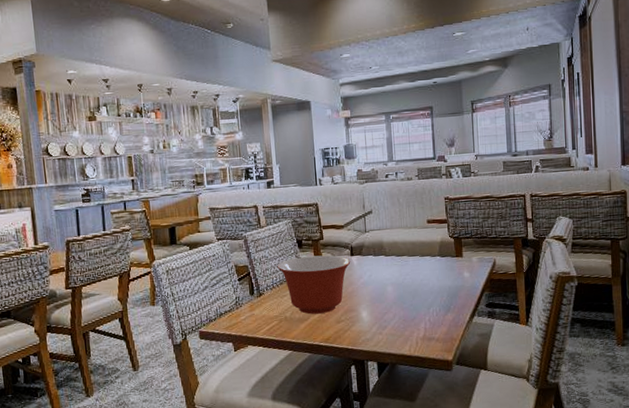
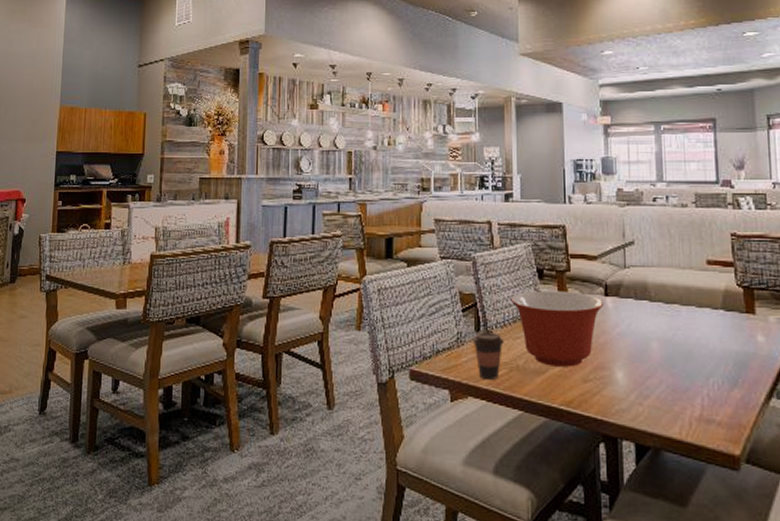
coffee cup: none [249,294,274,332] -> present [473,332,504,381]

